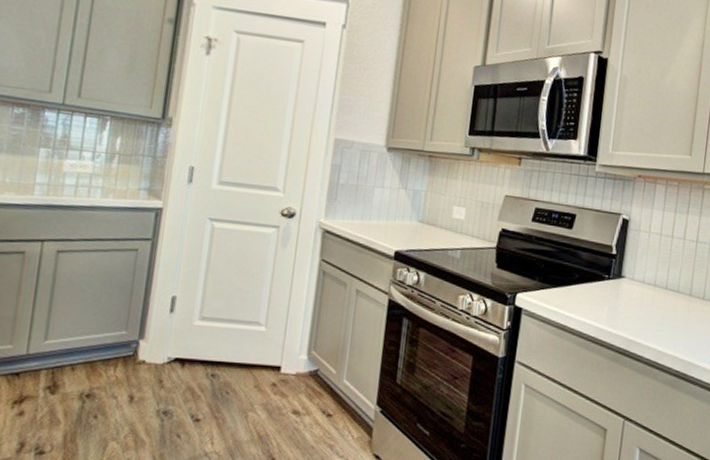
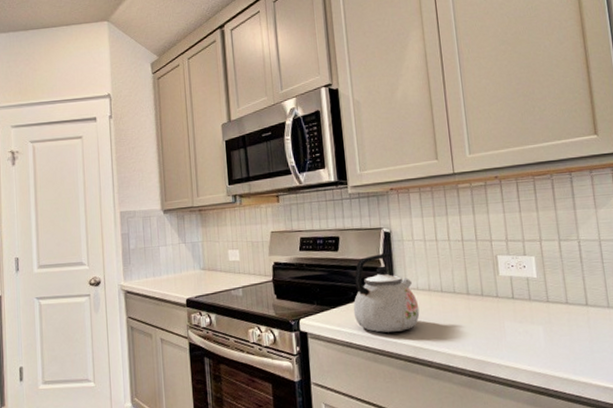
kettle: none [574,239,641,322] -> present [353,253,420,333]

